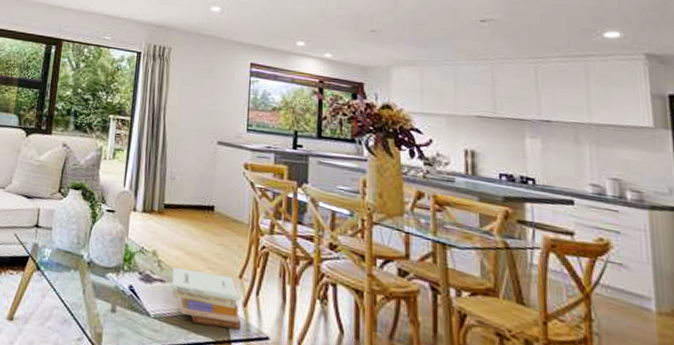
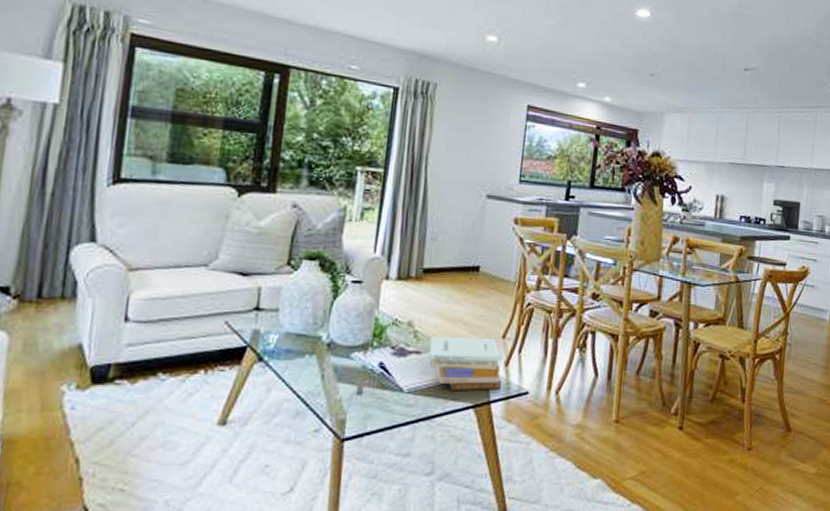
coffee maker: none [539,156,586,195] -> present [768,199,801,231]

